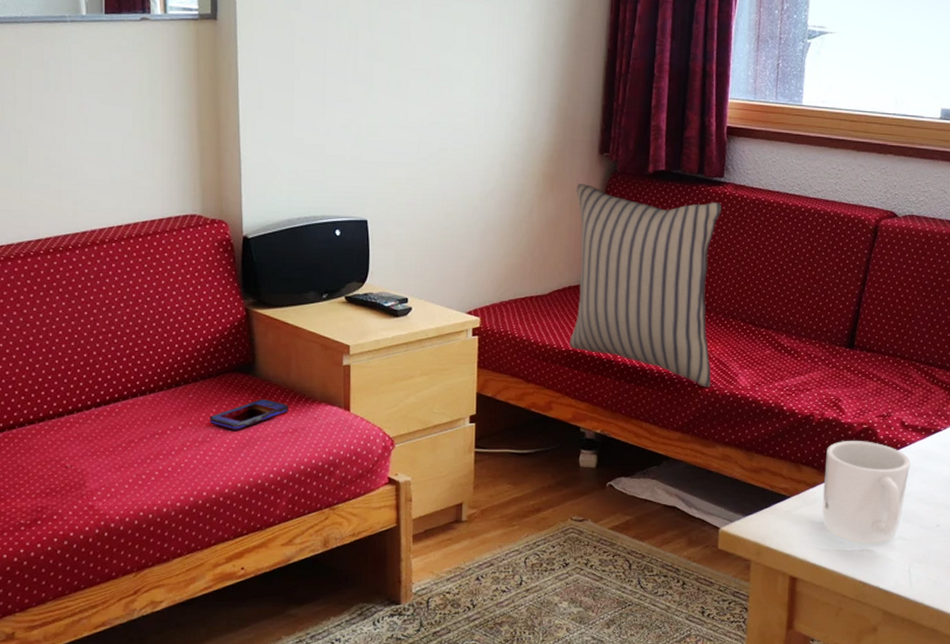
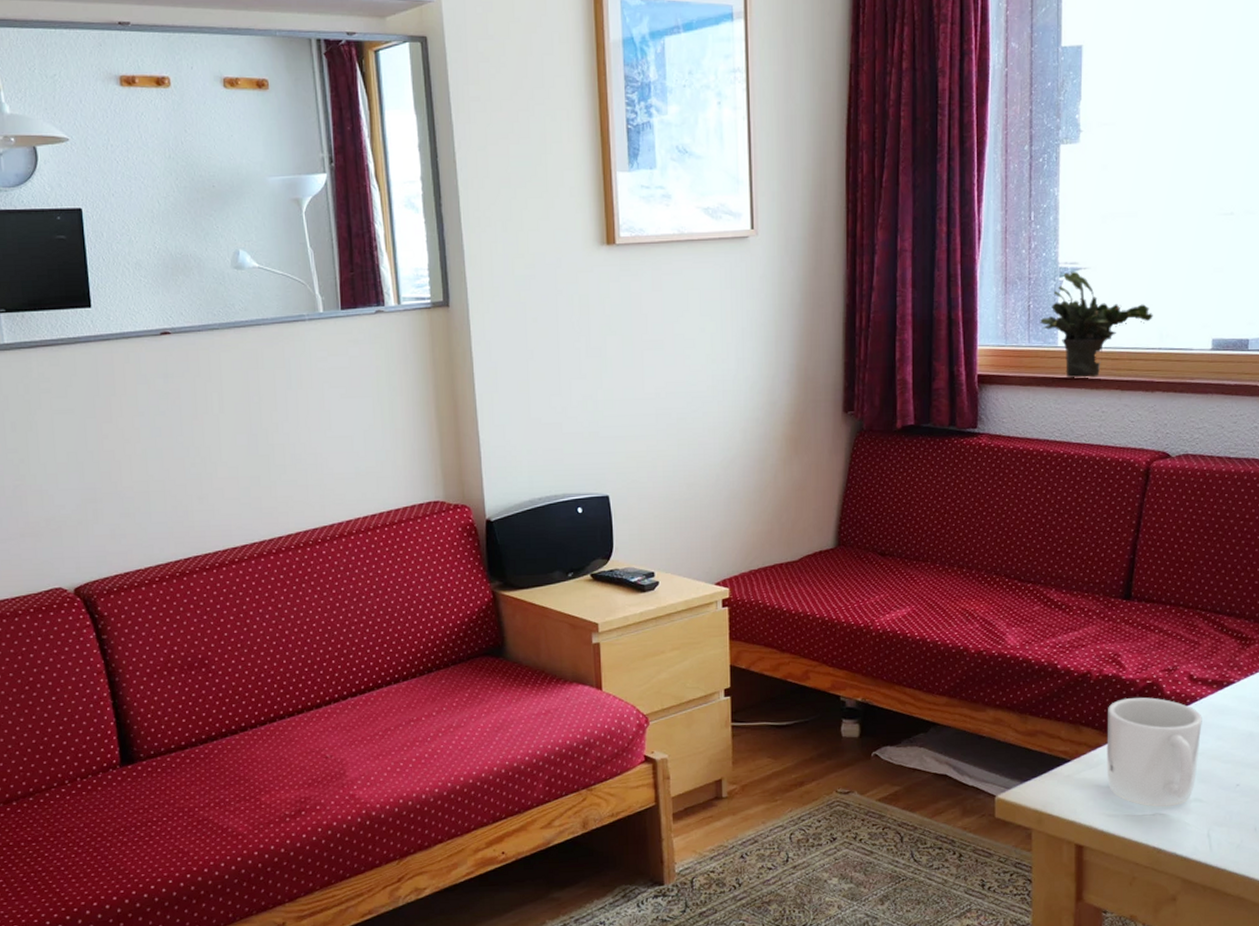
mobile phone: present [209,399,289,430] -> none [463,681,540,714]
pillow: present [570,184,722,387] -> none [821,444,977,649]
potted plant: none [787,34,890,137] -> present [1040,271,1153,378]

